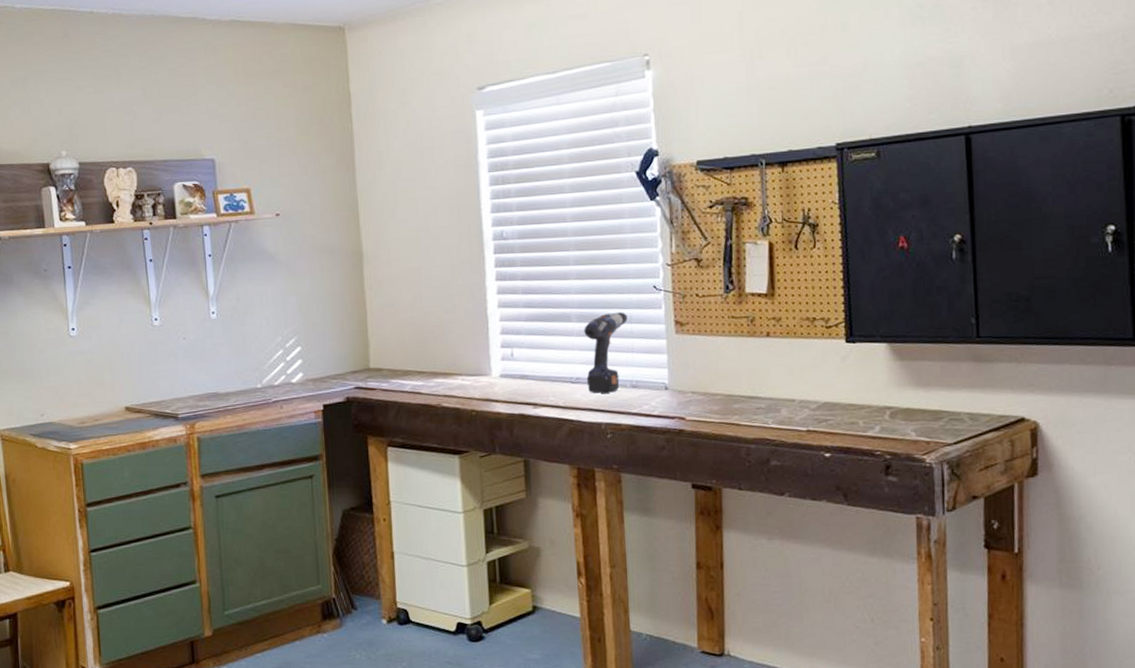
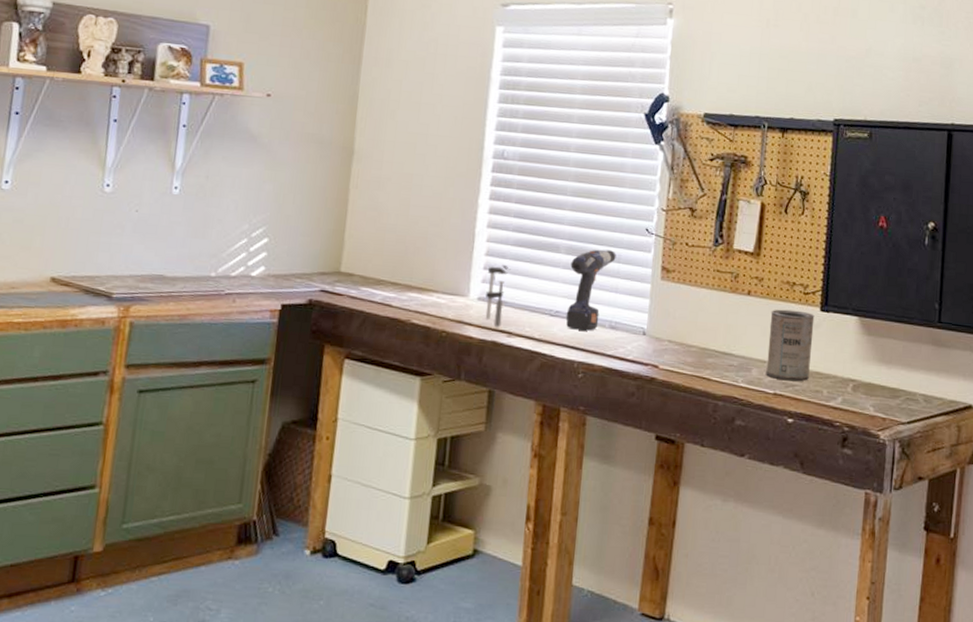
clamp: none [505,340,527,401] -> present [485,264,511,328]
paint can: none [793,345,842,416] -> present [766,309,815,381]

